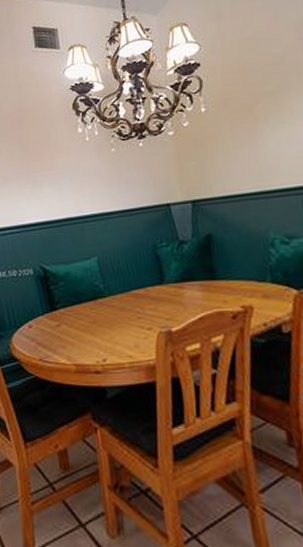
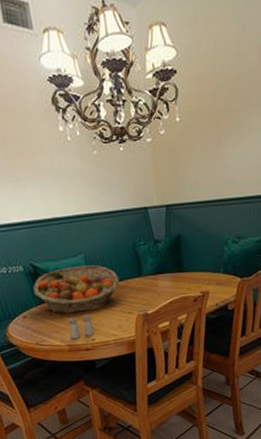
fruit basket: none [42,269,138,326] -> present [33,265,120,314]
salt and pepper shaker: none [77,327,106,358] -> present [68,314,95,339]

